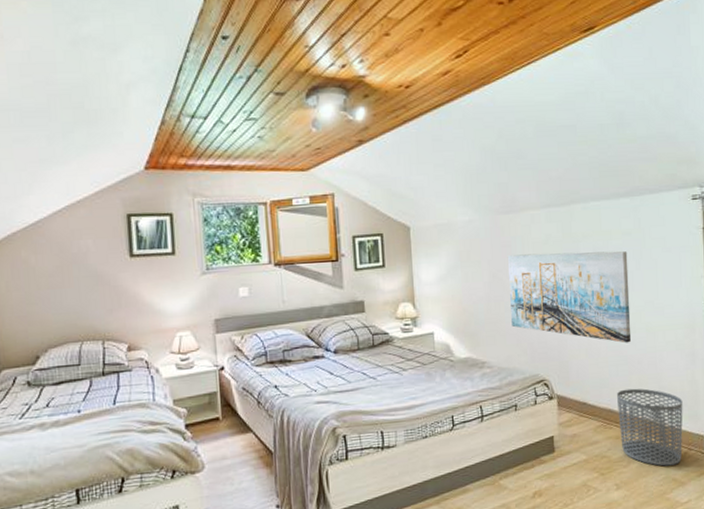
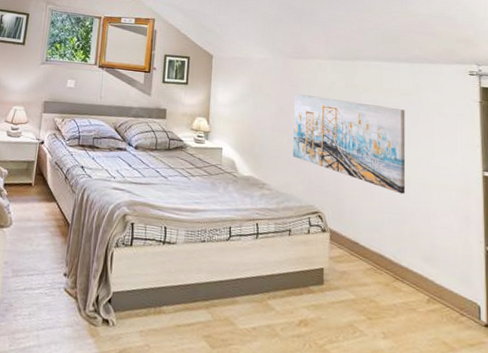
waste bin: present [617,388,683,466] -> none [389,238,456,328]

